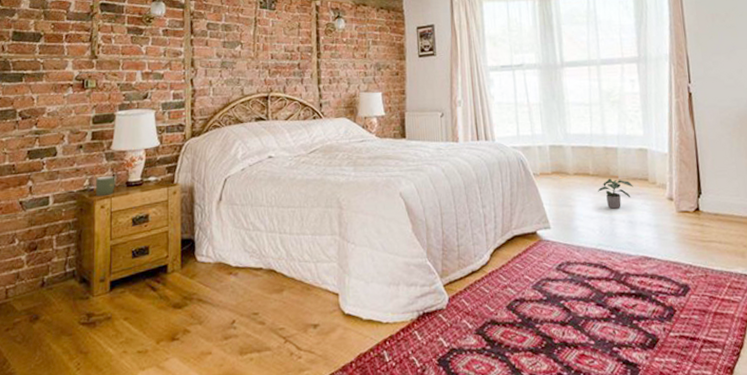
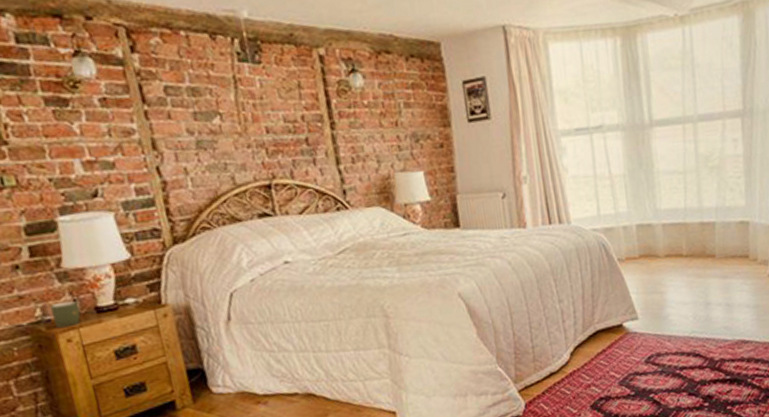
potted plant: present [598,178,633,210] -> none [692,258,732,293]

